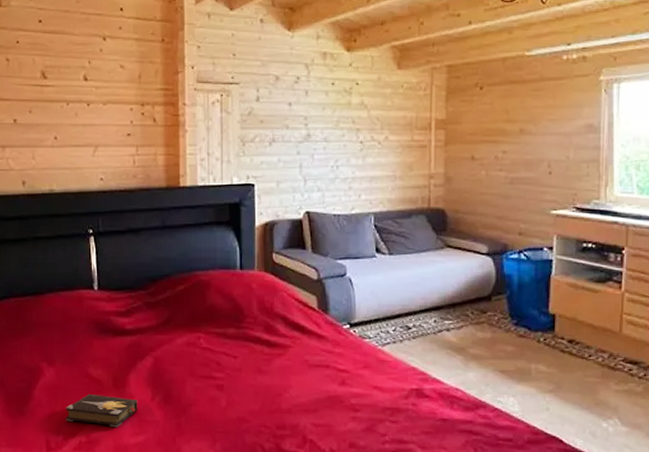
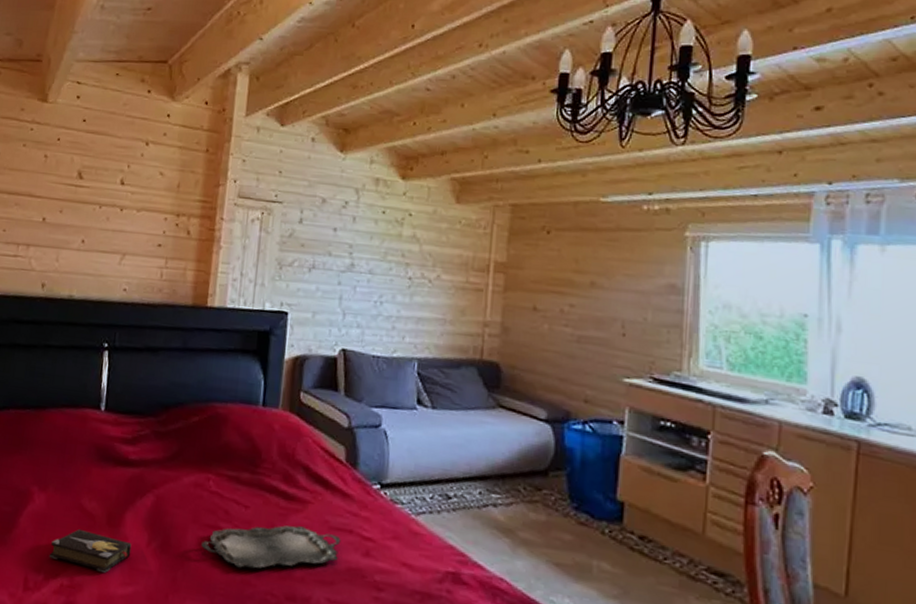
serving tray: none [199,367,320,408] -> present [201,525,341,569]

